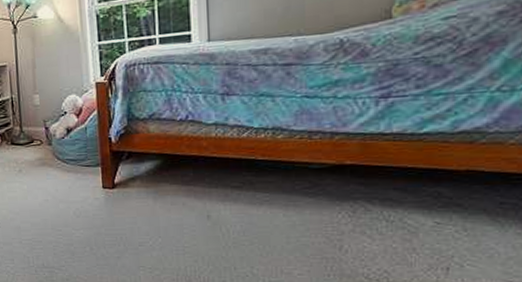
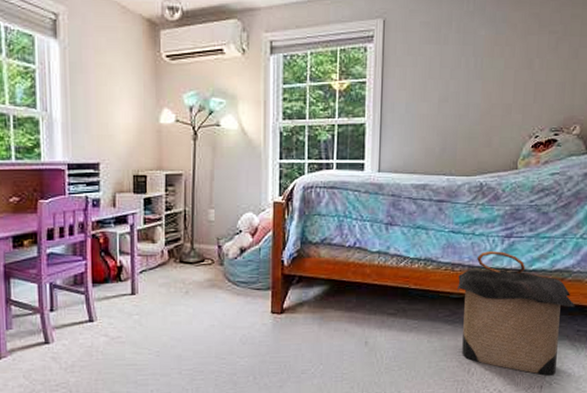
laundry hamper: none [318,113,495,256] -> present [458,250,575,376]

